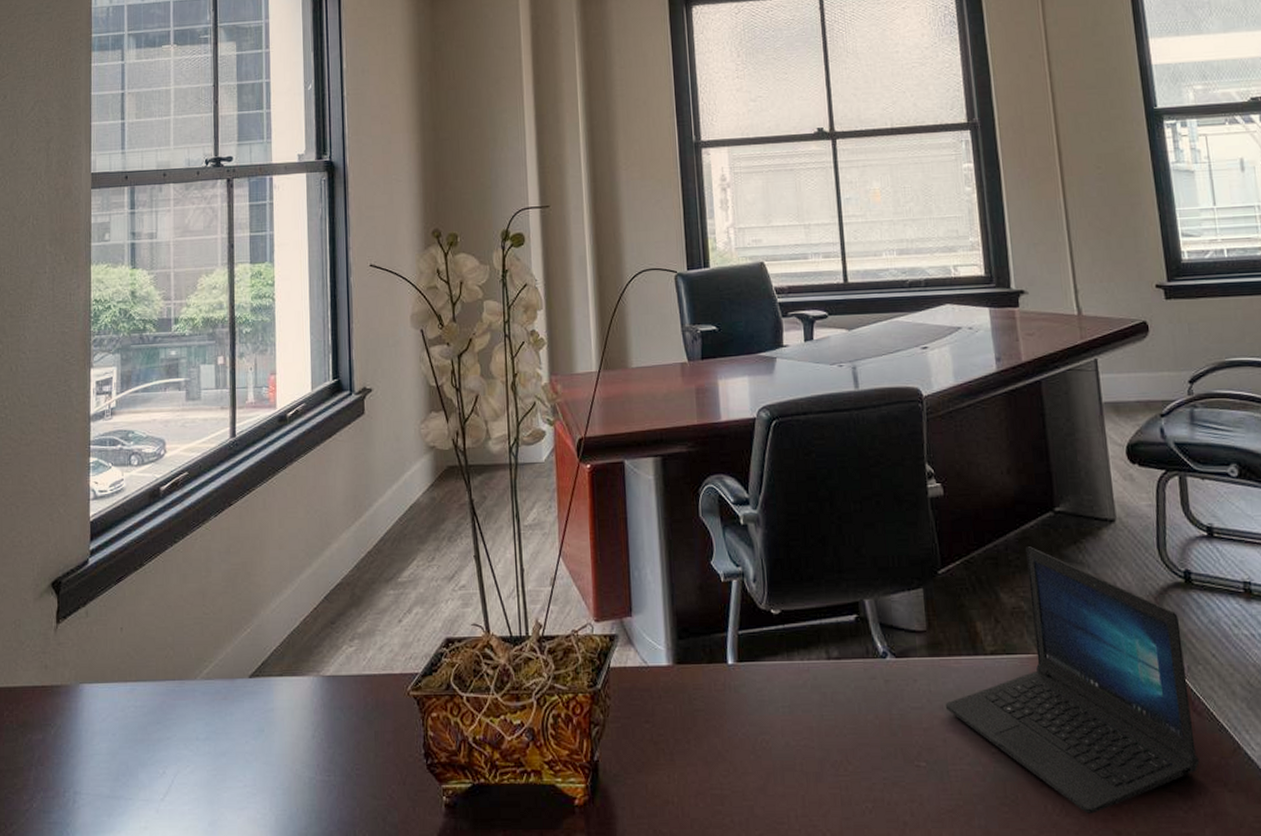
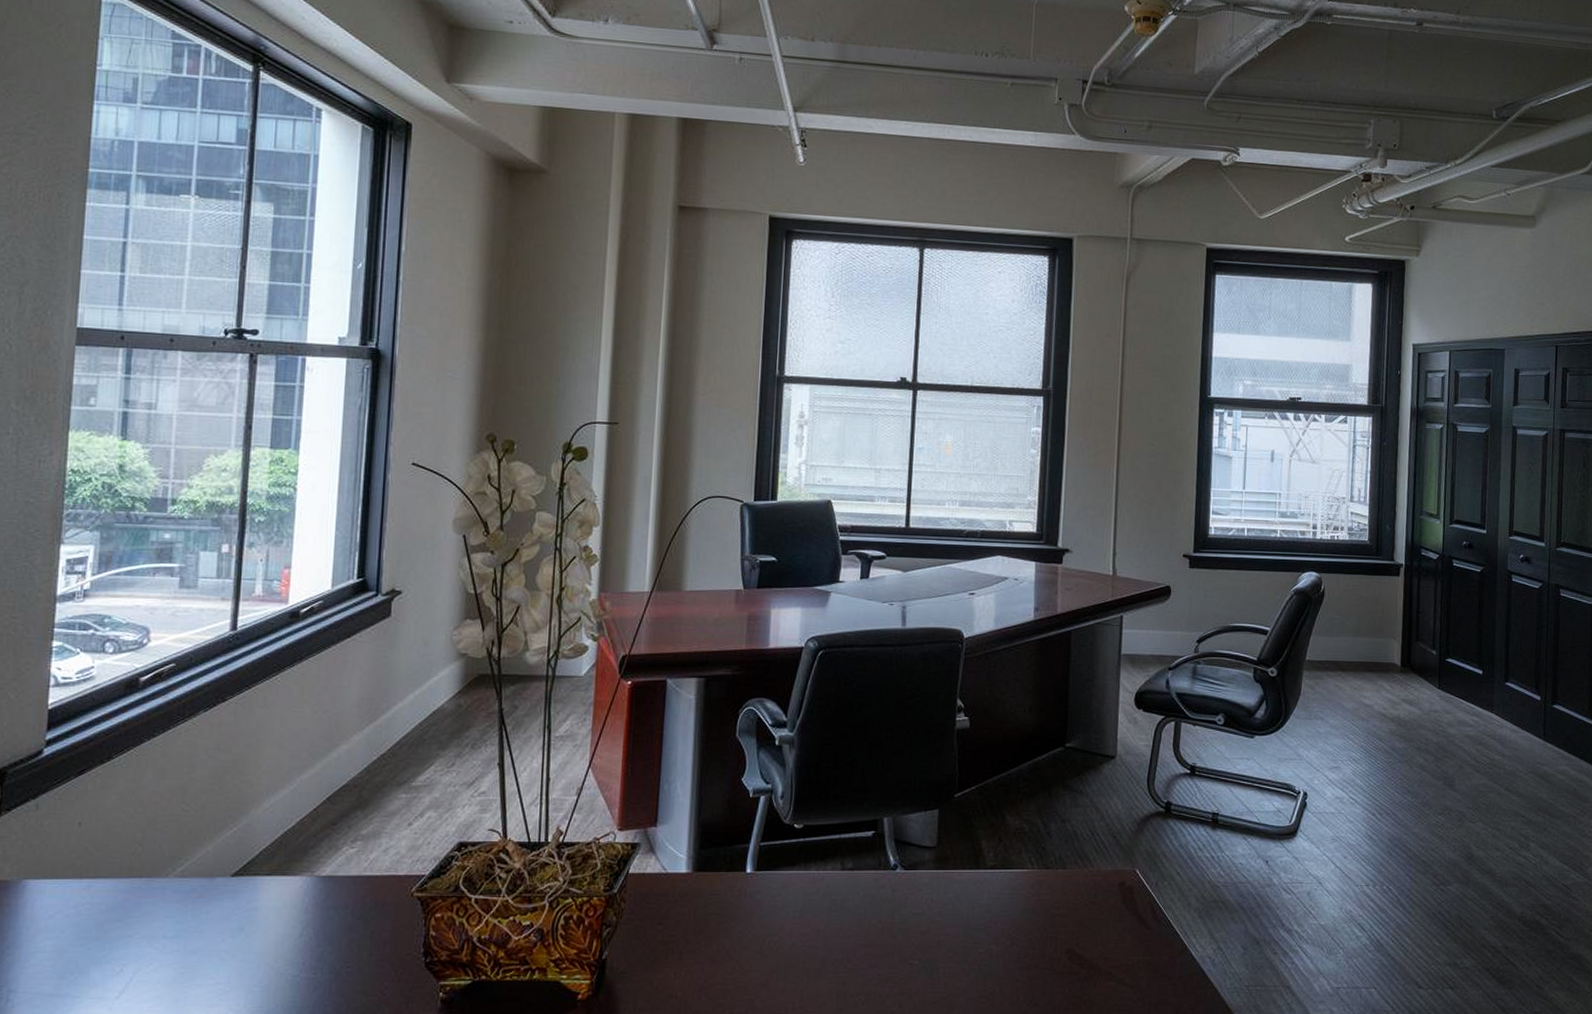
laptop: present [945,546,1200,814] -> none [943,776,1155,1004]

